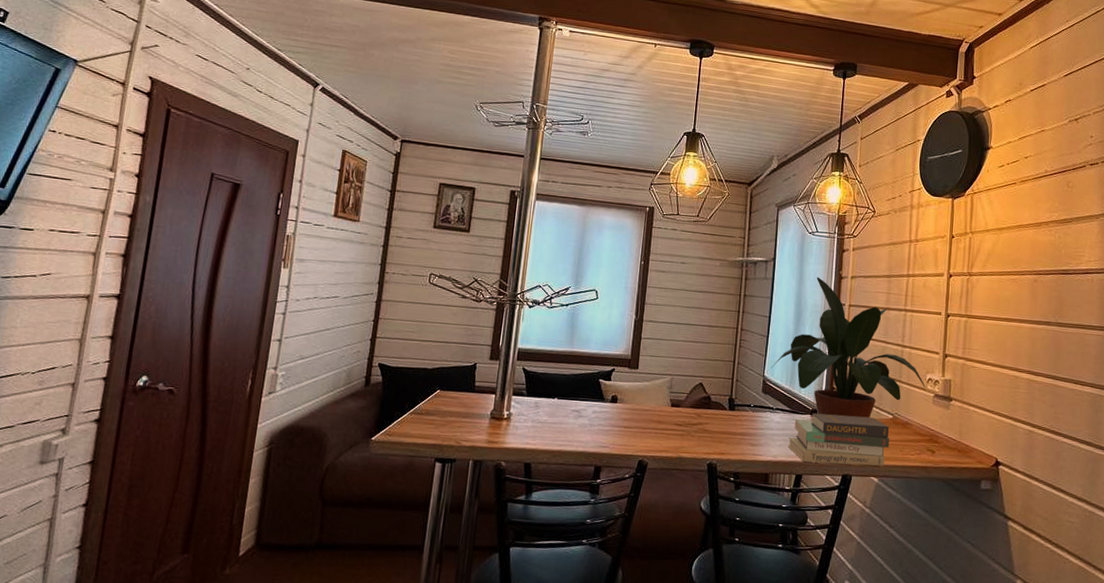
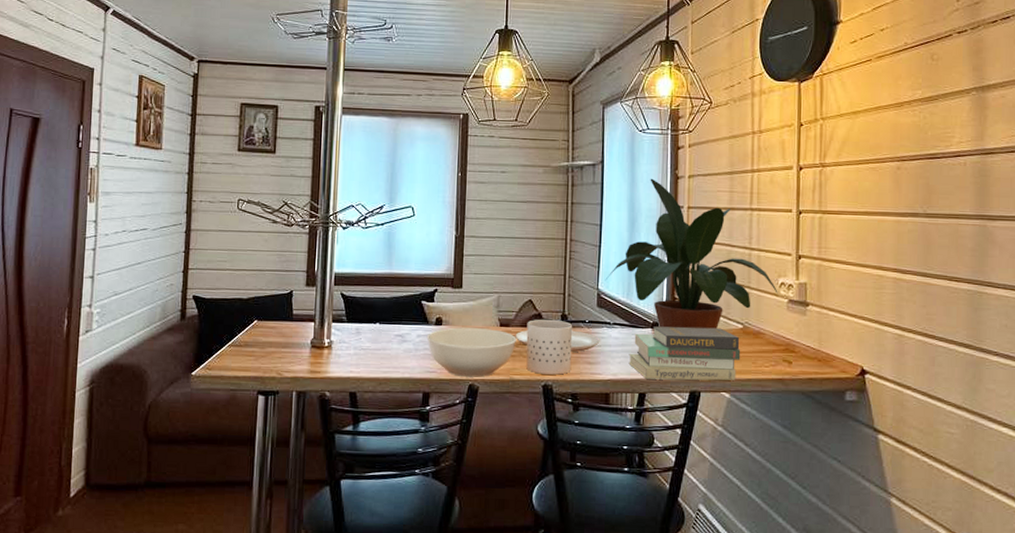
bowl: none [601,406,686,454] -> present [426,327,516,377]
plate: none [685,411,763,434] -> present [515,330,600,353]
mug: none [693,401,739,455] -> present [526,319,573,375]

